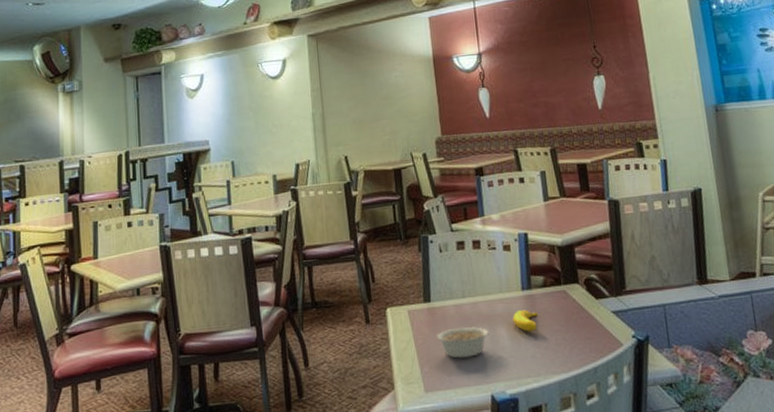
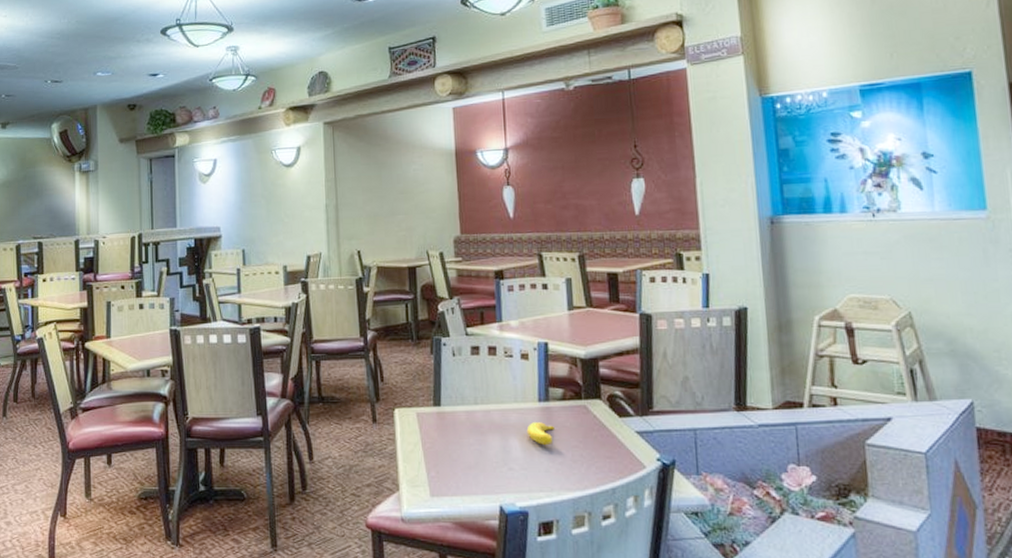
legume: present [436,327,489,359] -> none [444,435,501,466]

